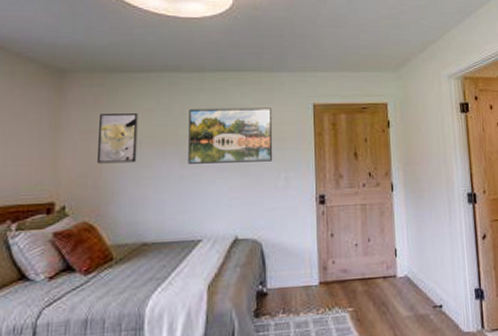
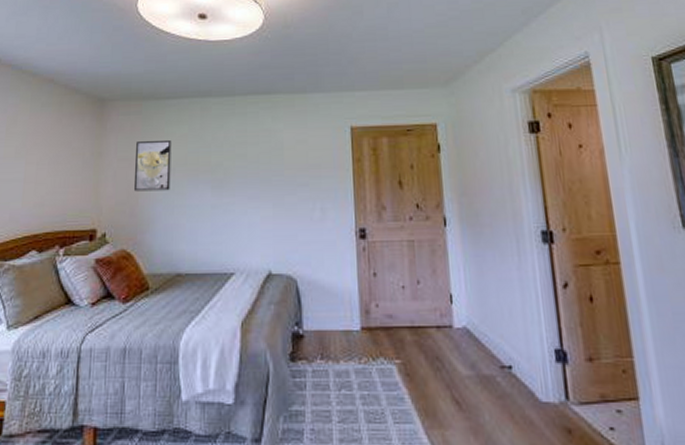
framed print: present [188,107,273,164] -> none [220,132,308,192]

